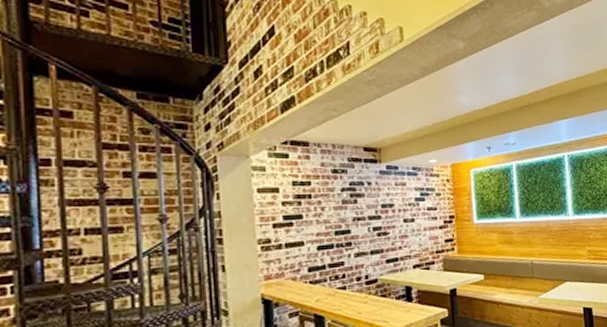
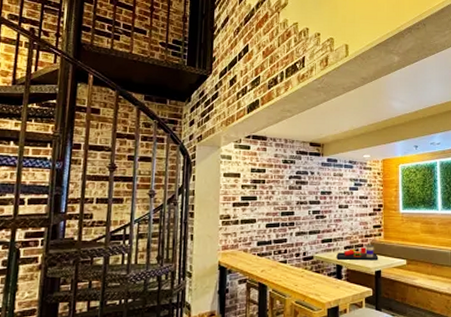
food tray: none [404,256,453,281] -> present [336,240,379,261]

